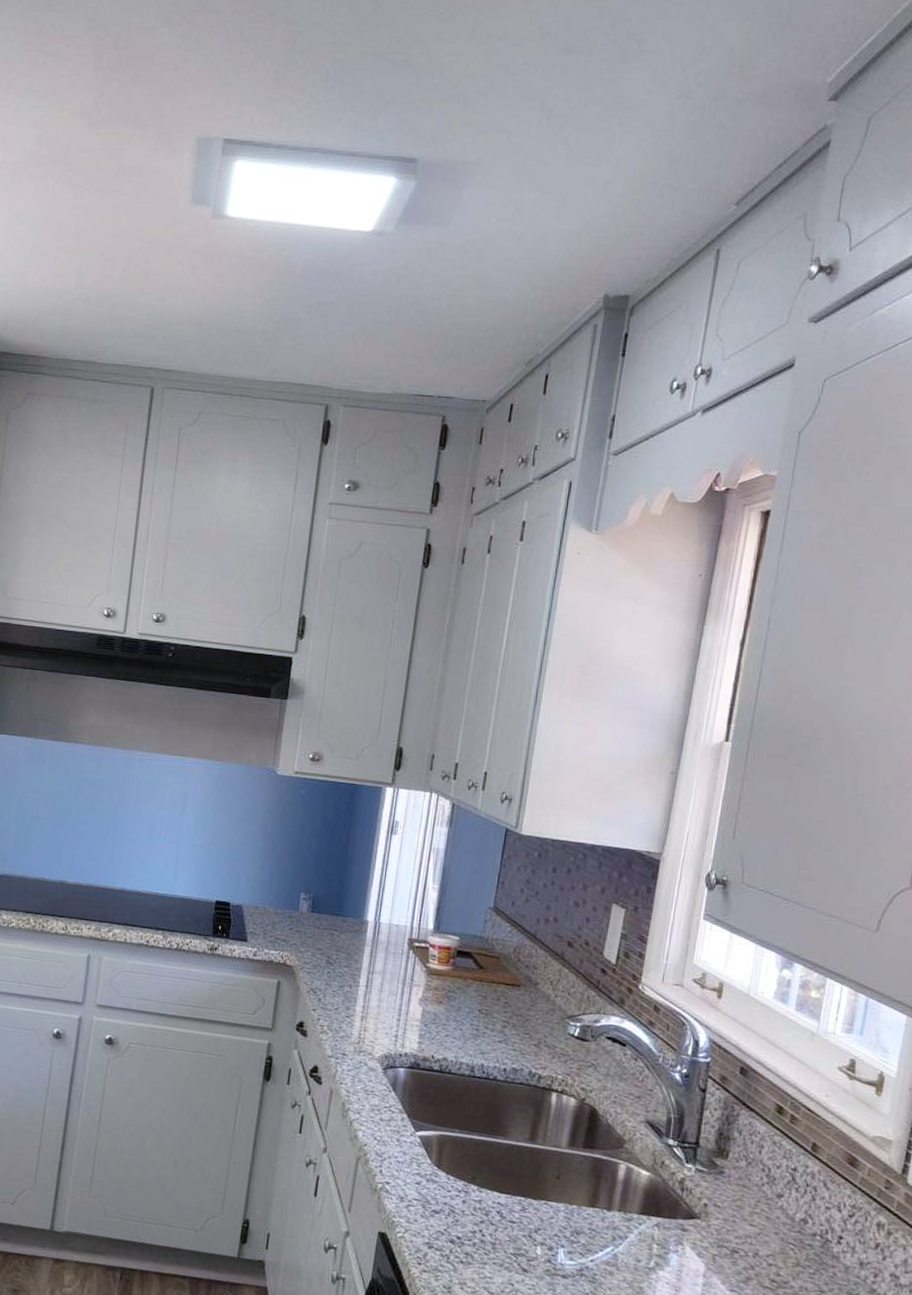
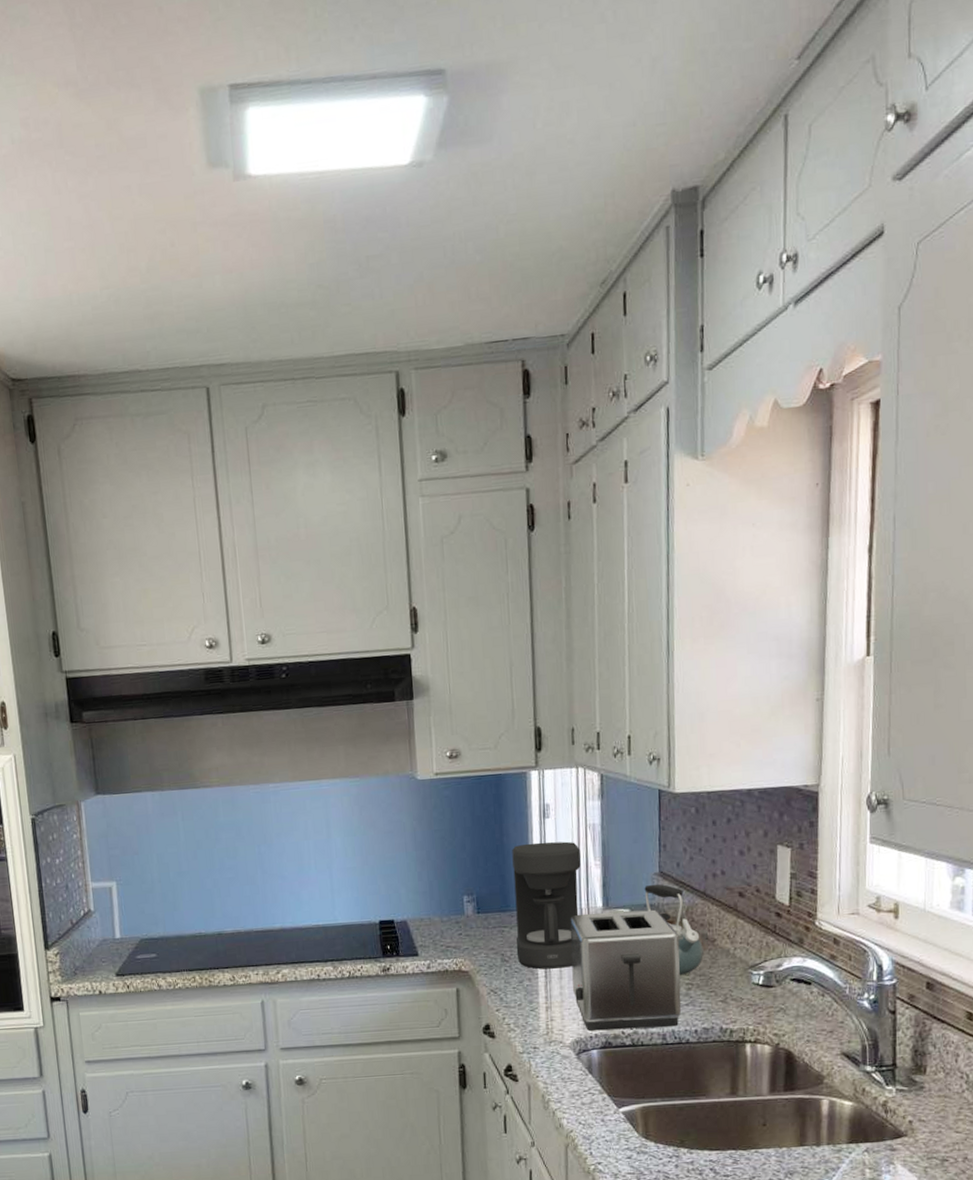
coffee maker: none [342,854,421,982] -> present [512,841,581,969]
toaster: none [390,931,503,1062] -> present [570,909,681,1032]
kettle: none [475,917,525,1012] -> present [644,884,704,976]

